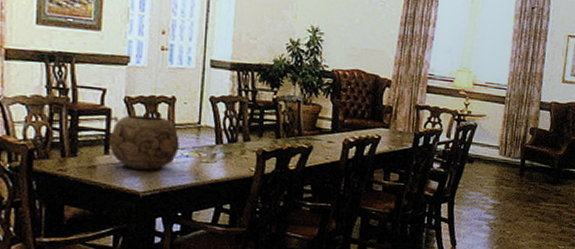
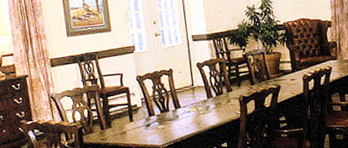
decorative bowl: present [109,115,179,170] -> none [131,86,182,129]

